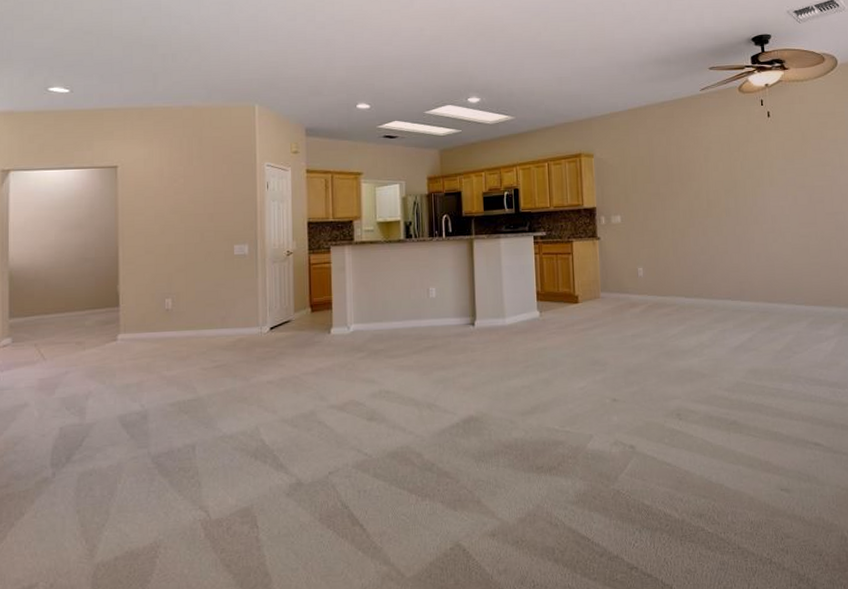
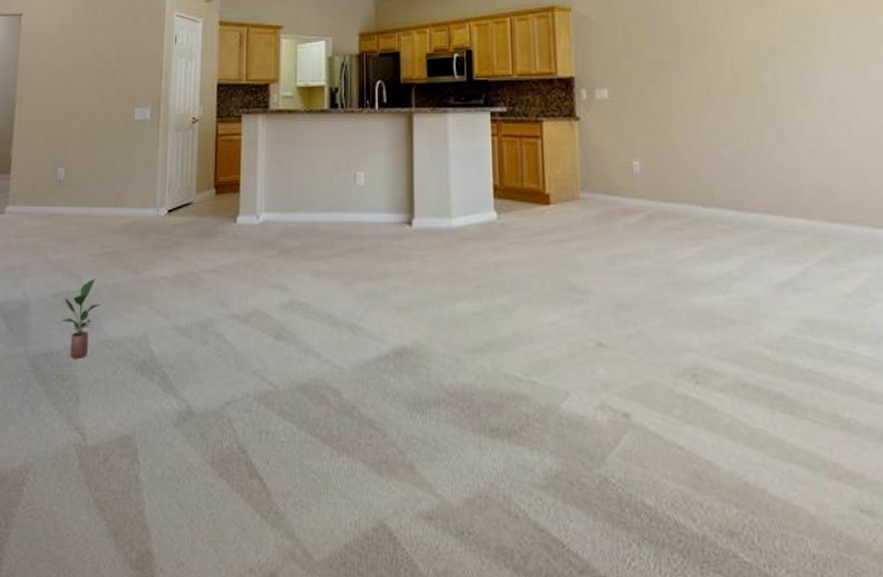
potted plant: none [180,387,215,453] -> present [62,278,101,358]

